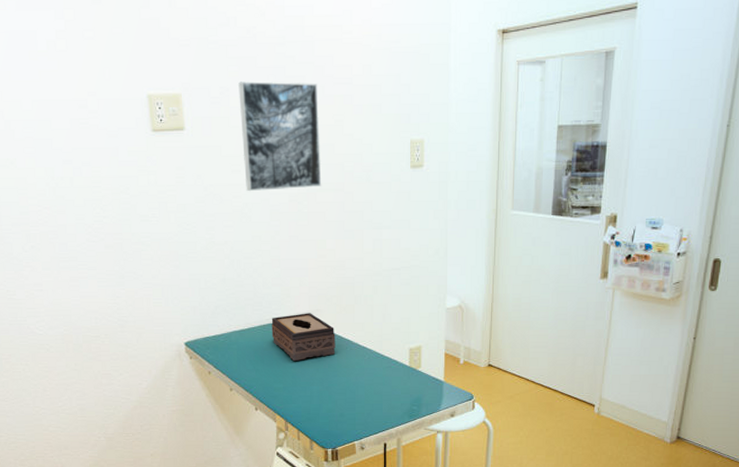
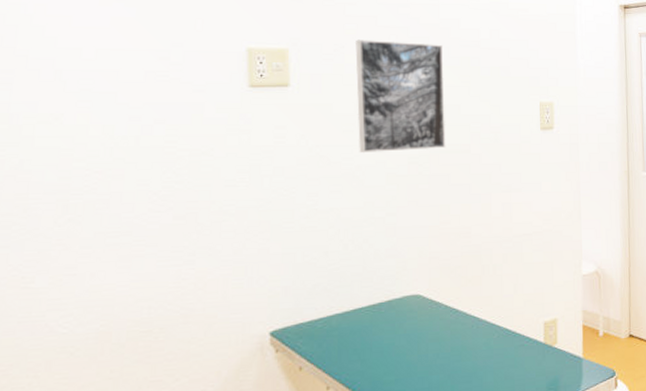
tissue box: present [271,313,336,361] -> none [383,287,460,346]

